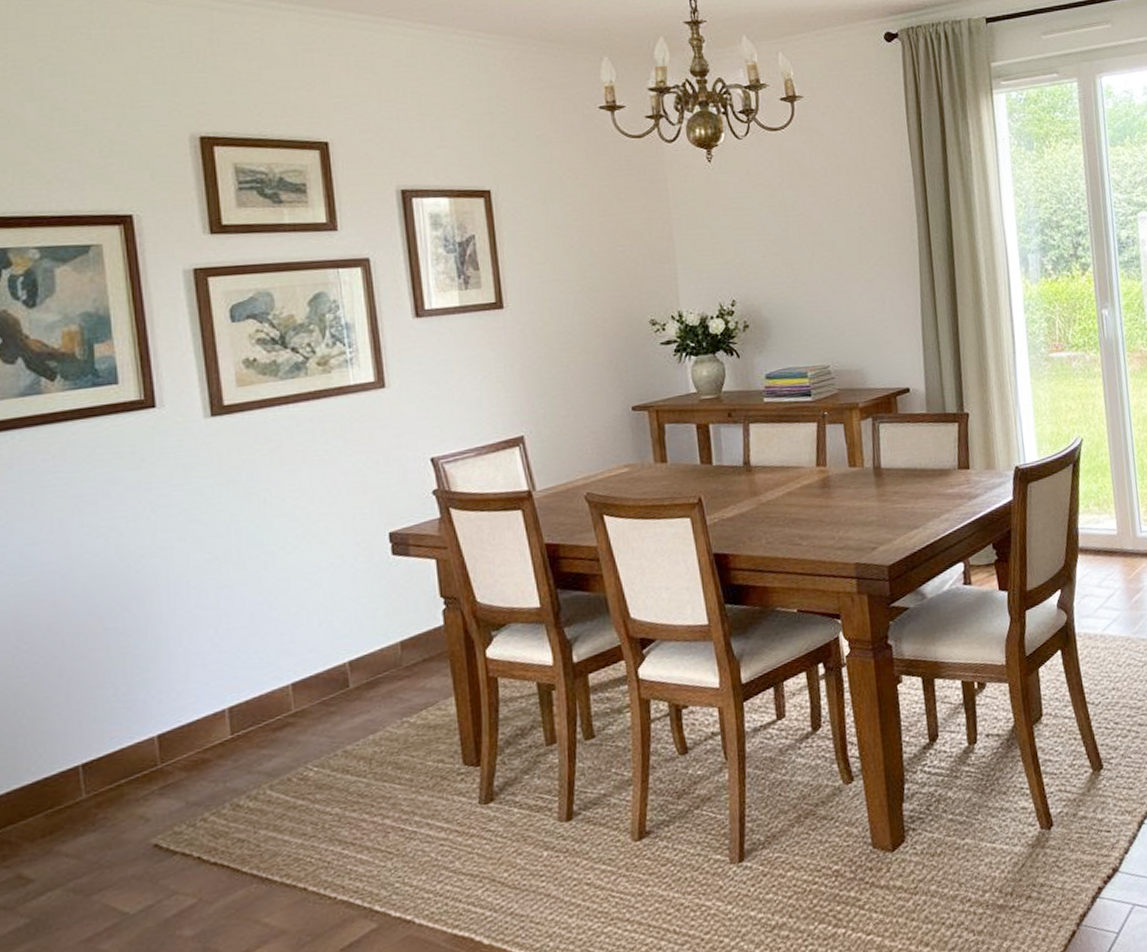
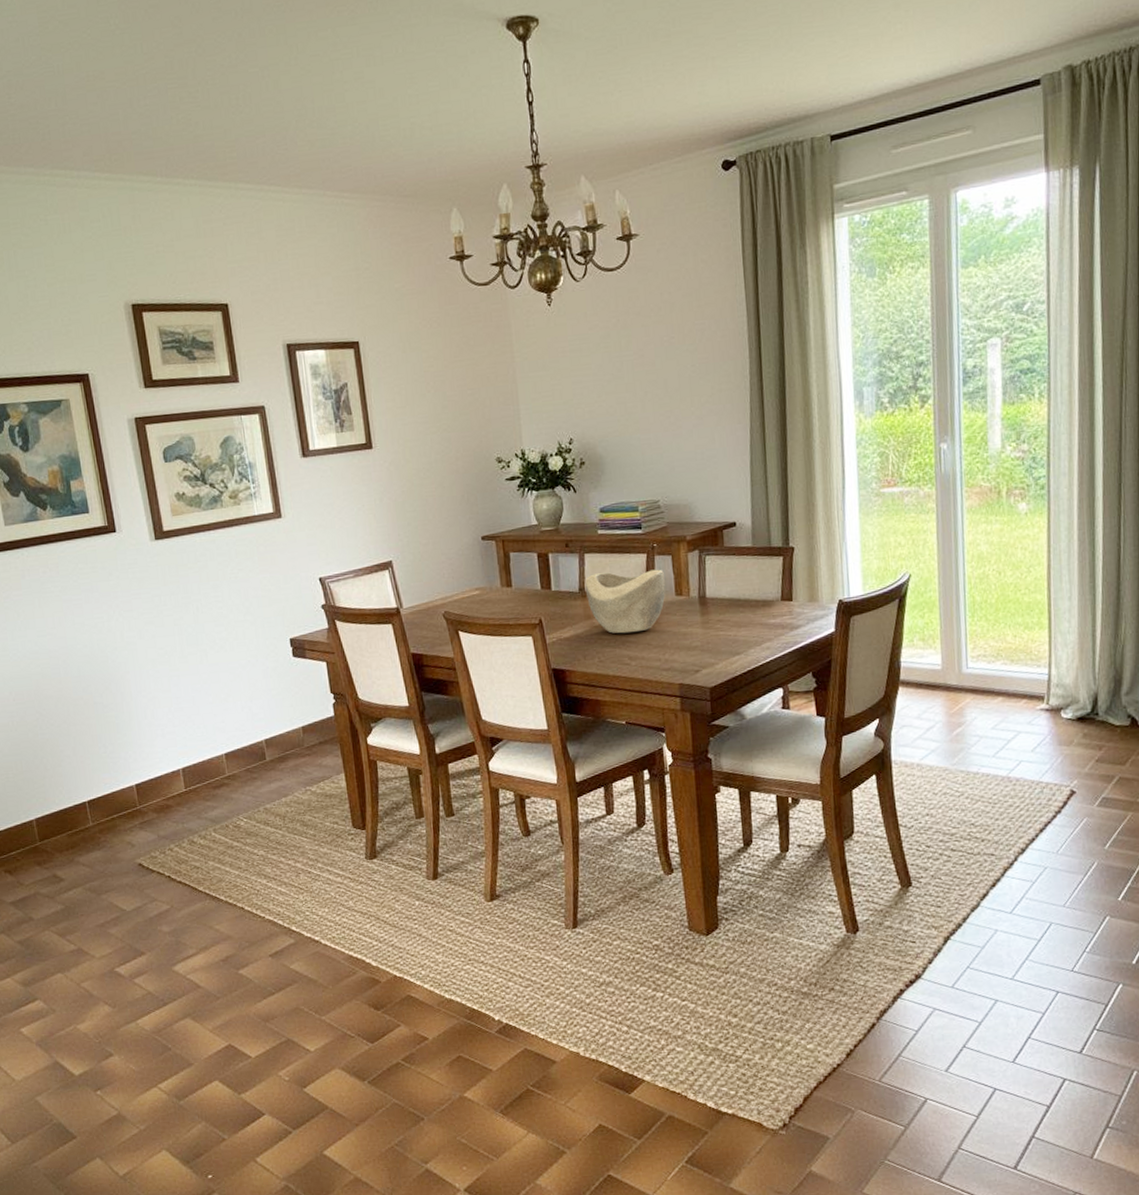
decorative bowl: none [749,439,838,511] -> present [584,569,666,634]

